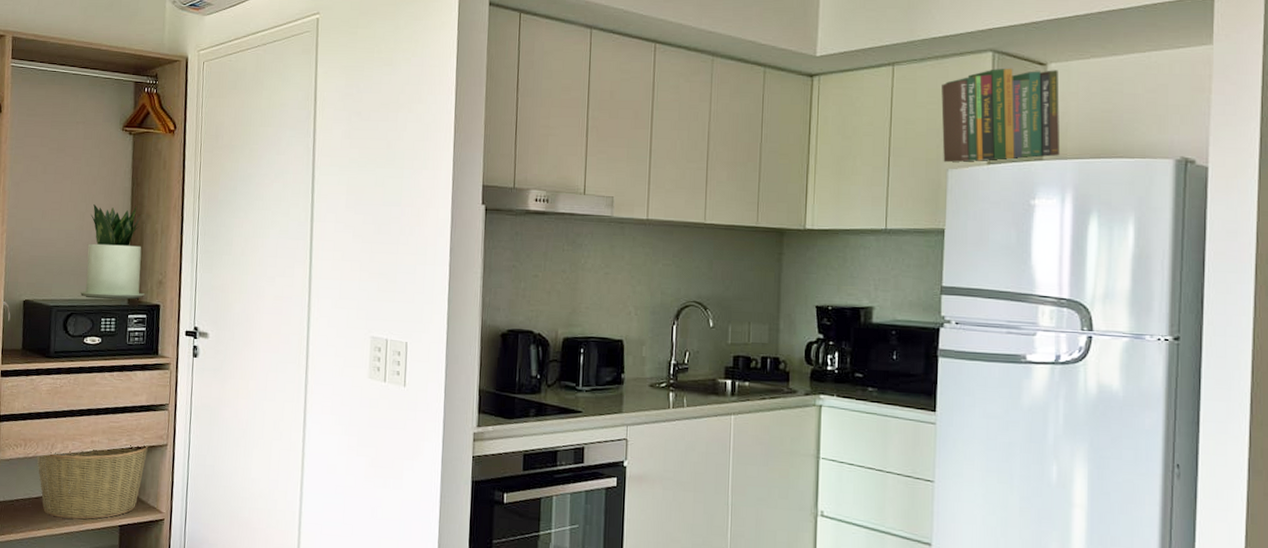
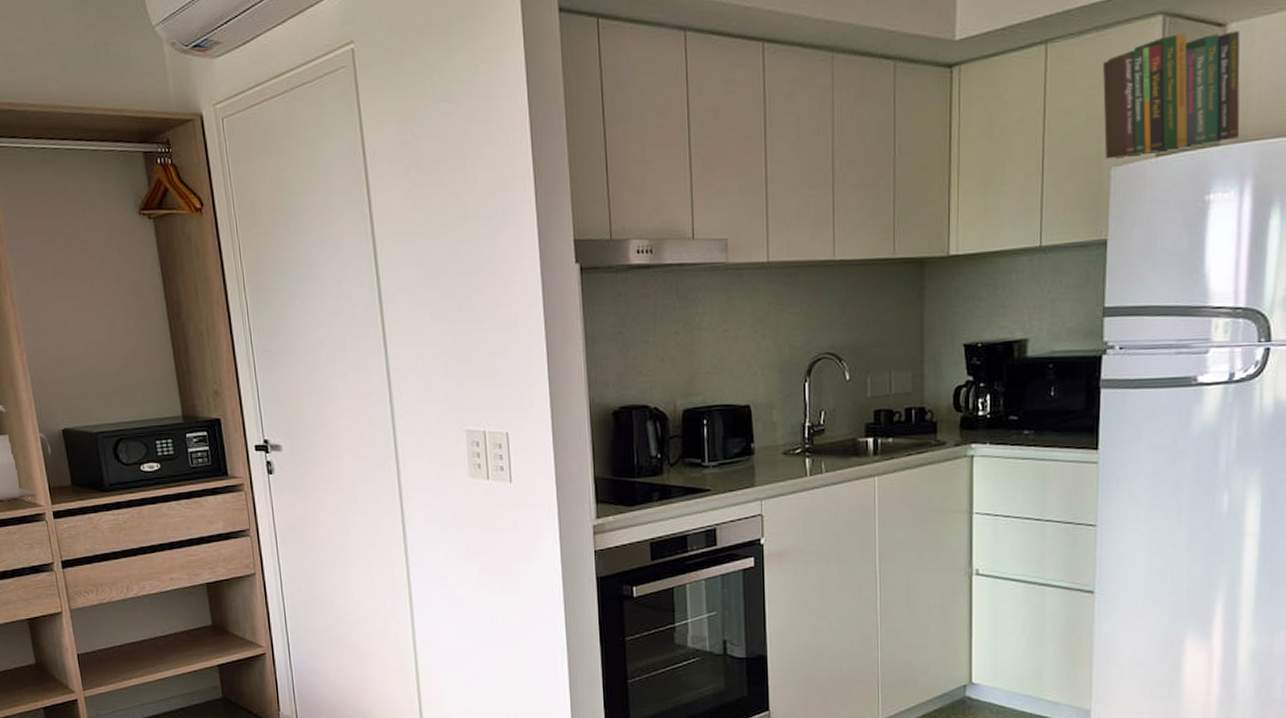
basket: present [36,444,149,520] -> none [111,575,236,664]
planter: present [80,204,146,300] -> none [120,305,202,420]

